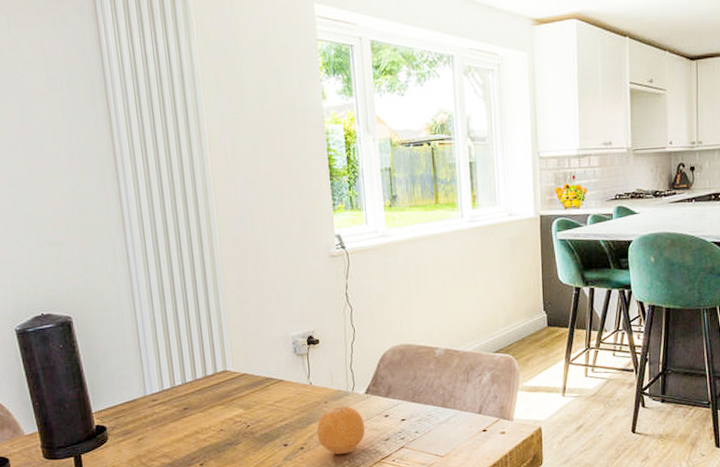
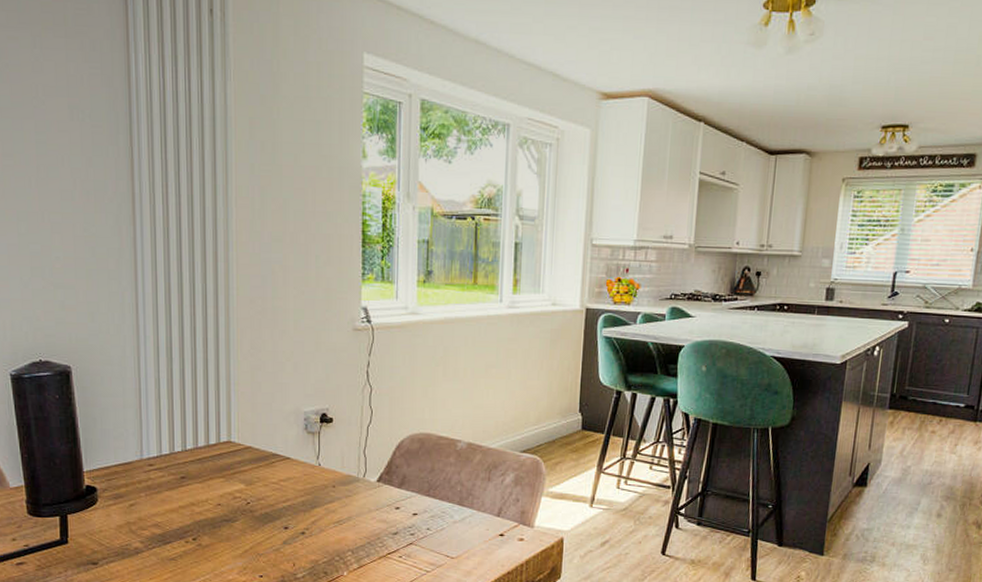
fruit: present [316,406,365,455] -> none [321,492,372,545]

